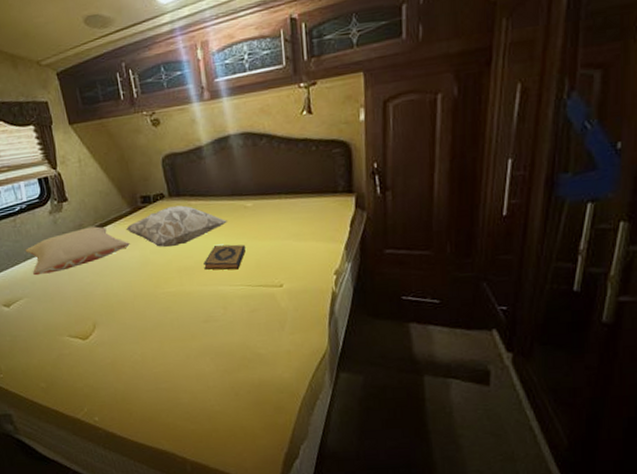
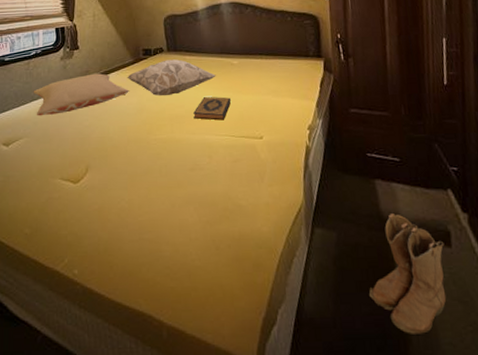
boots: none [396,356,482,464] -> present [369,214,447,334]

